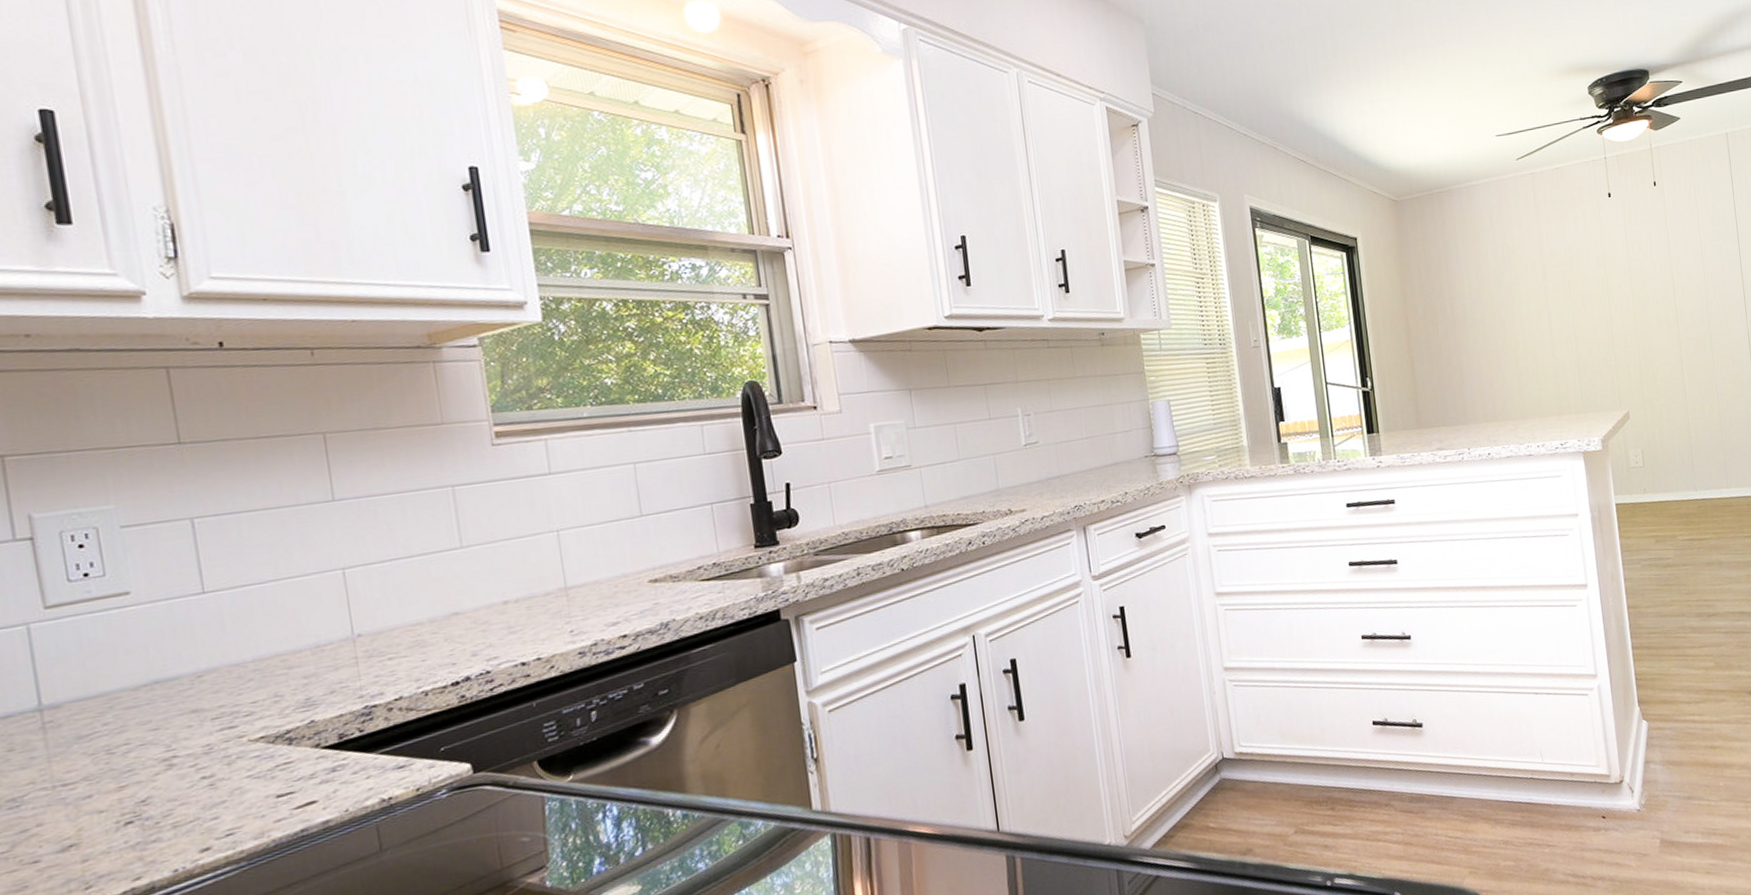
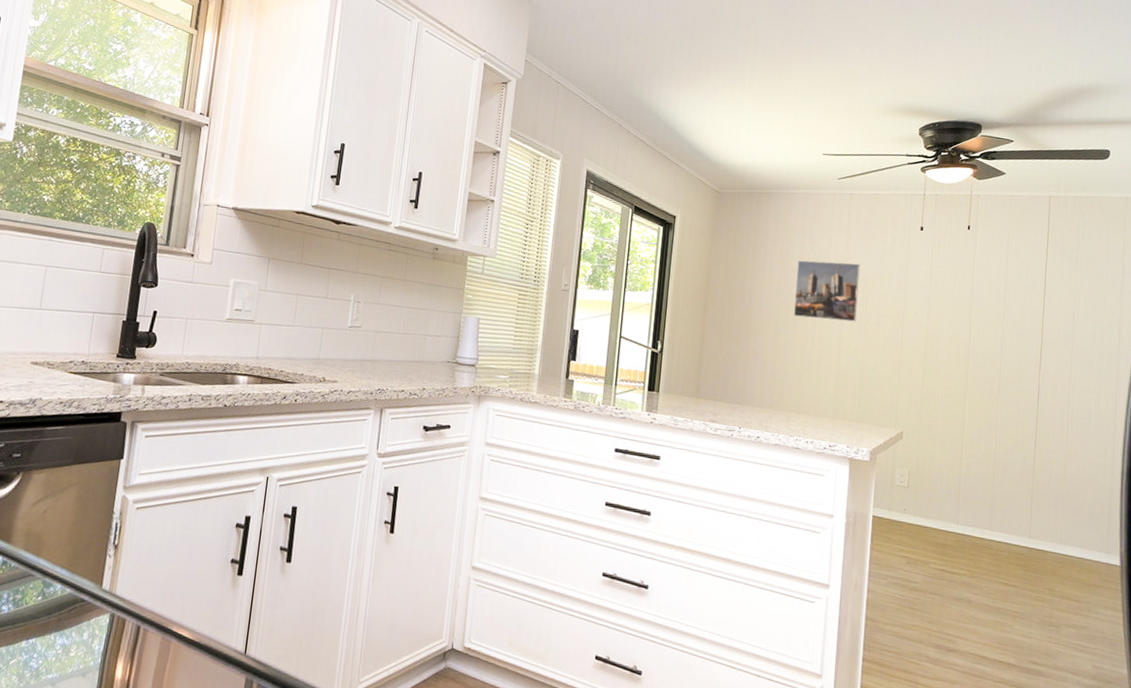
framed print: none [1492,247,1563,318] -> present [793,260,860,322]

